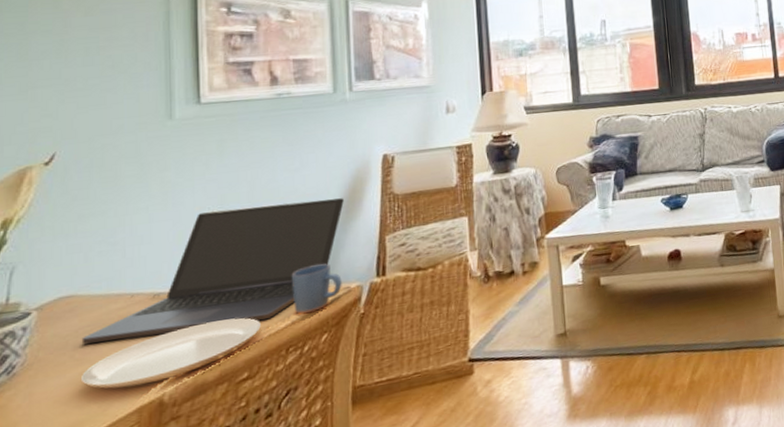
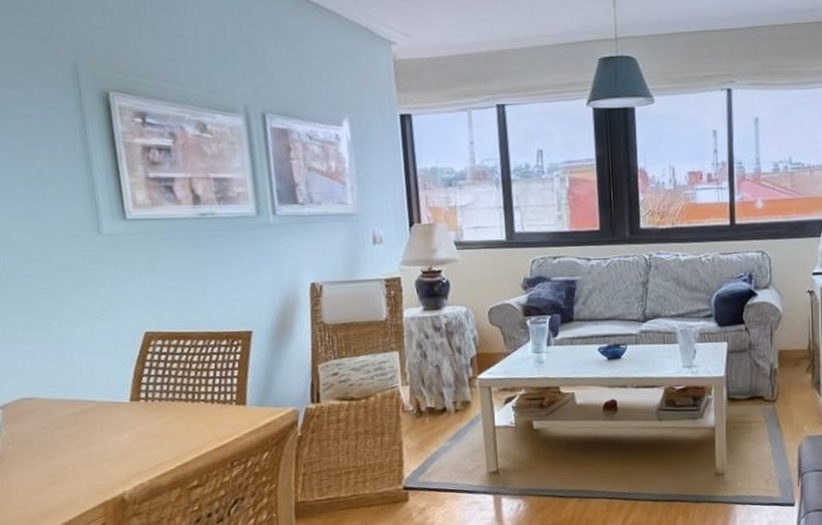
laptop: present [81,198,345,344] -> none [45,324,276,443]
plate: present [82,317,261,389] -> none [50,430,206,484]
mug: present [291,263,342,314] -> none [230,387,279,432]

